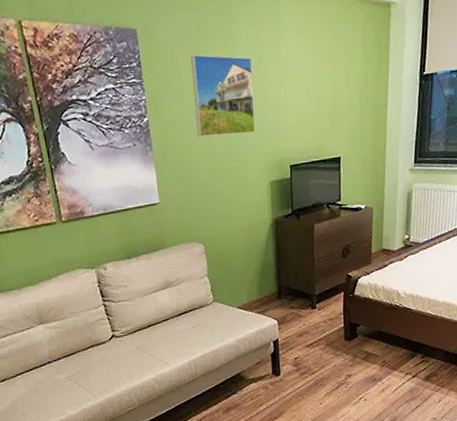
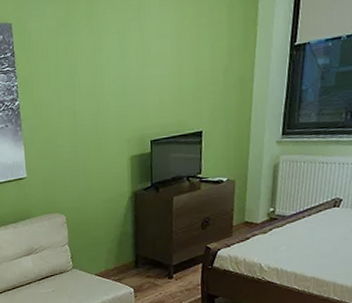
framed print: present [191,54,255,137] -> none [59,40,118,117]

